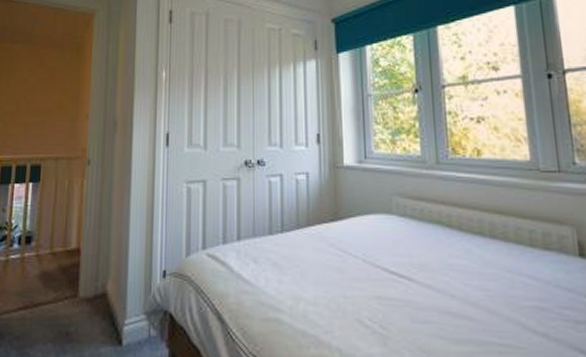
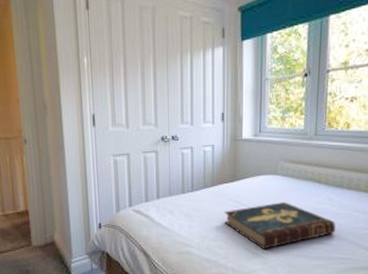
book: none [324,252,483,322] -> present [224,202,336,249]

